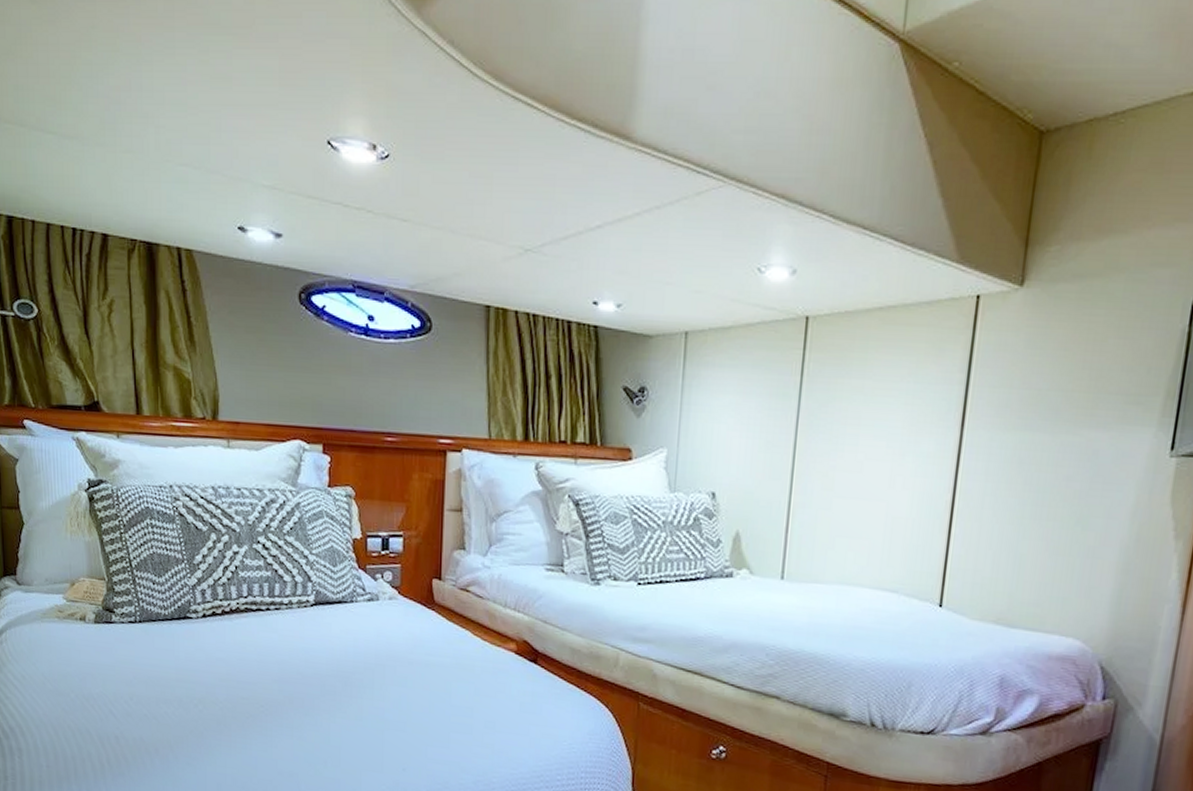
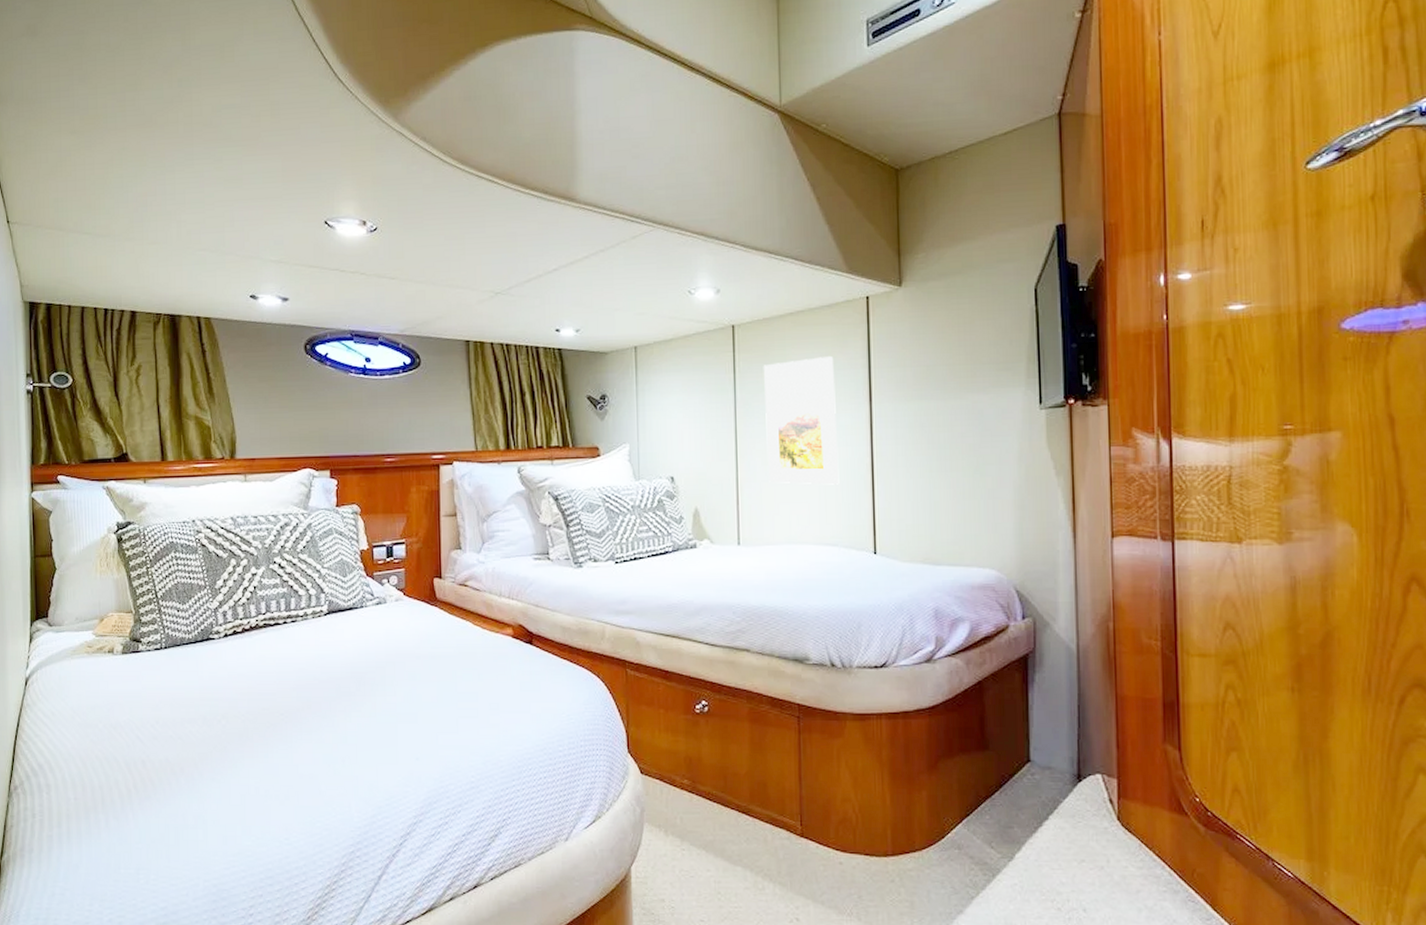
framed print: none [827,365,924,522] -> present [763,355,840,485]

